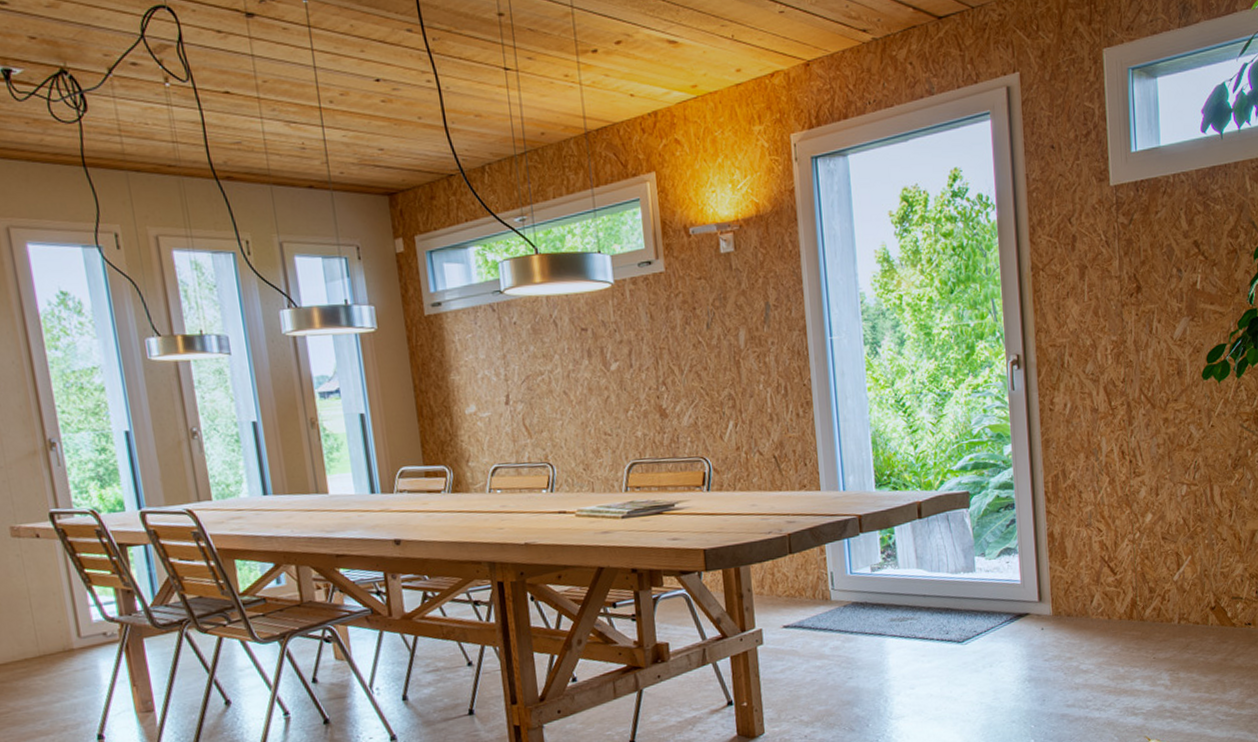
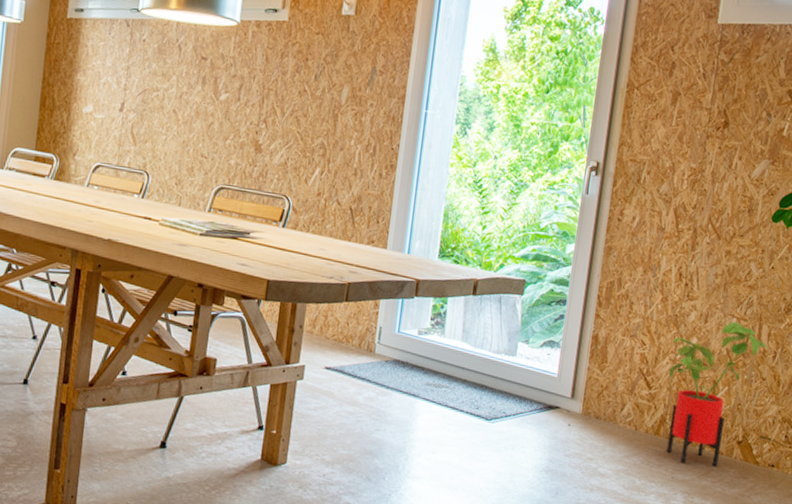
house plant: none [1129,488,1224,642] -> present [666,322,769,467]

